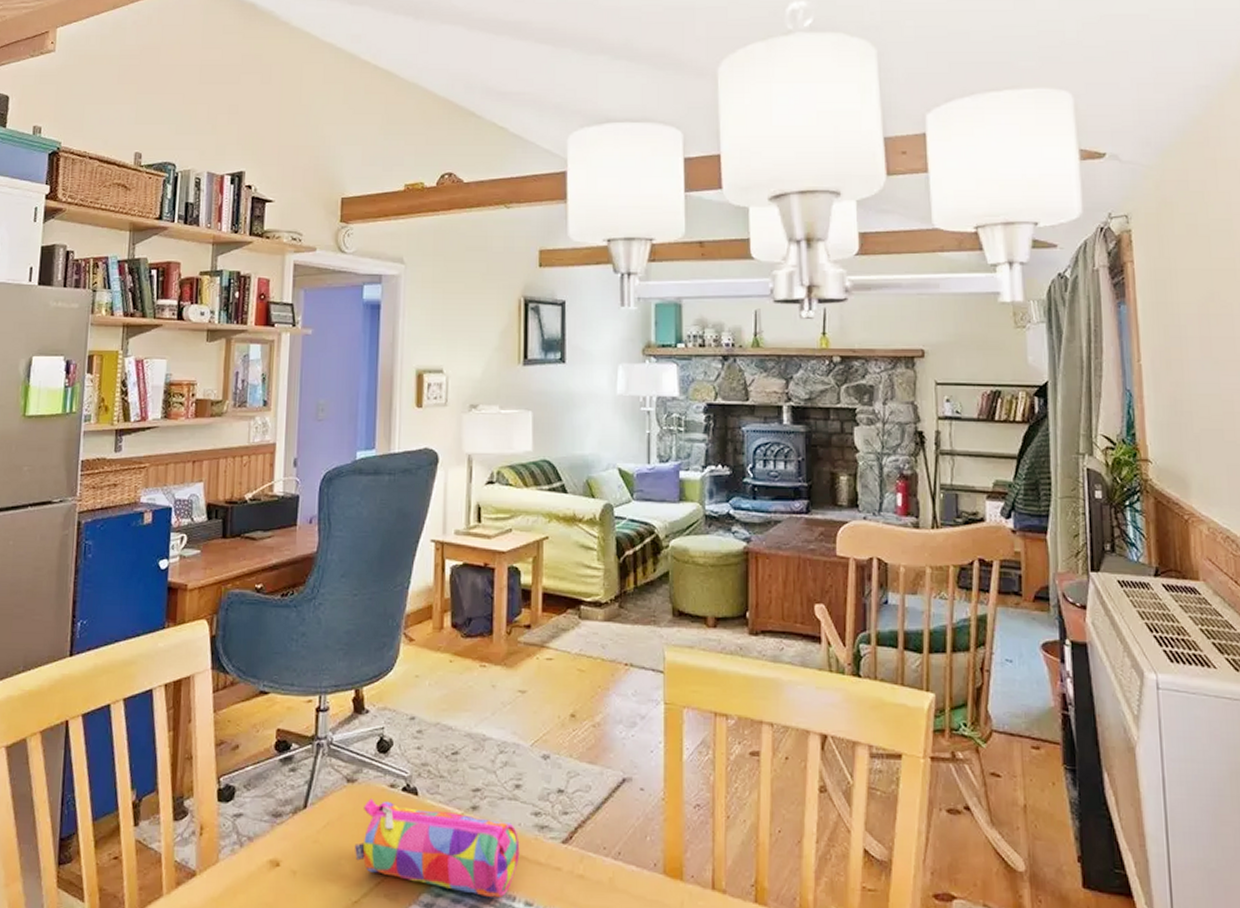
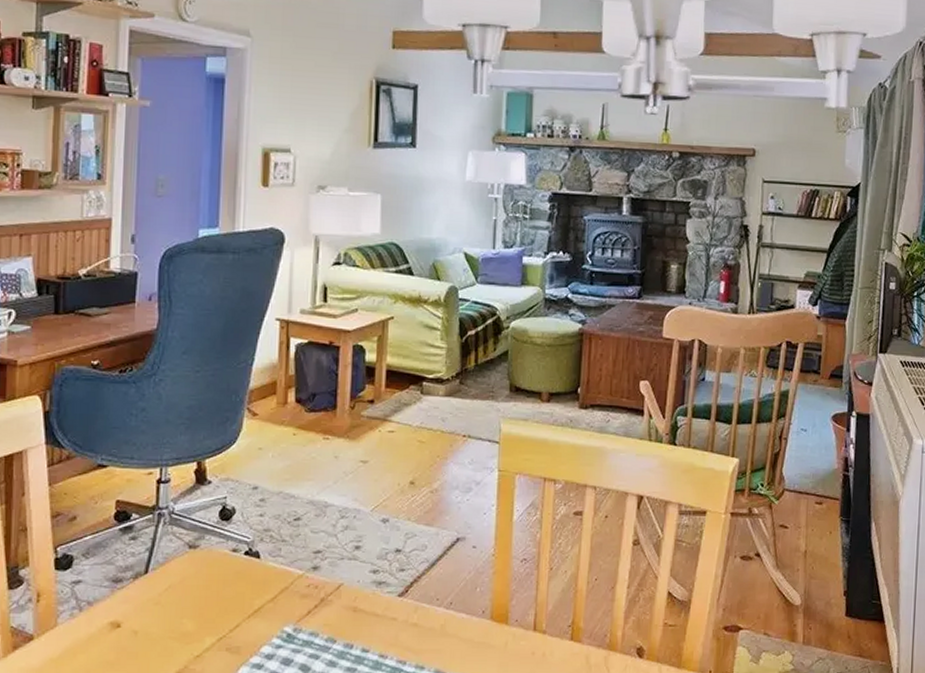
pencil case: present [355,798,520,897] -> none [197,562,358,646]

